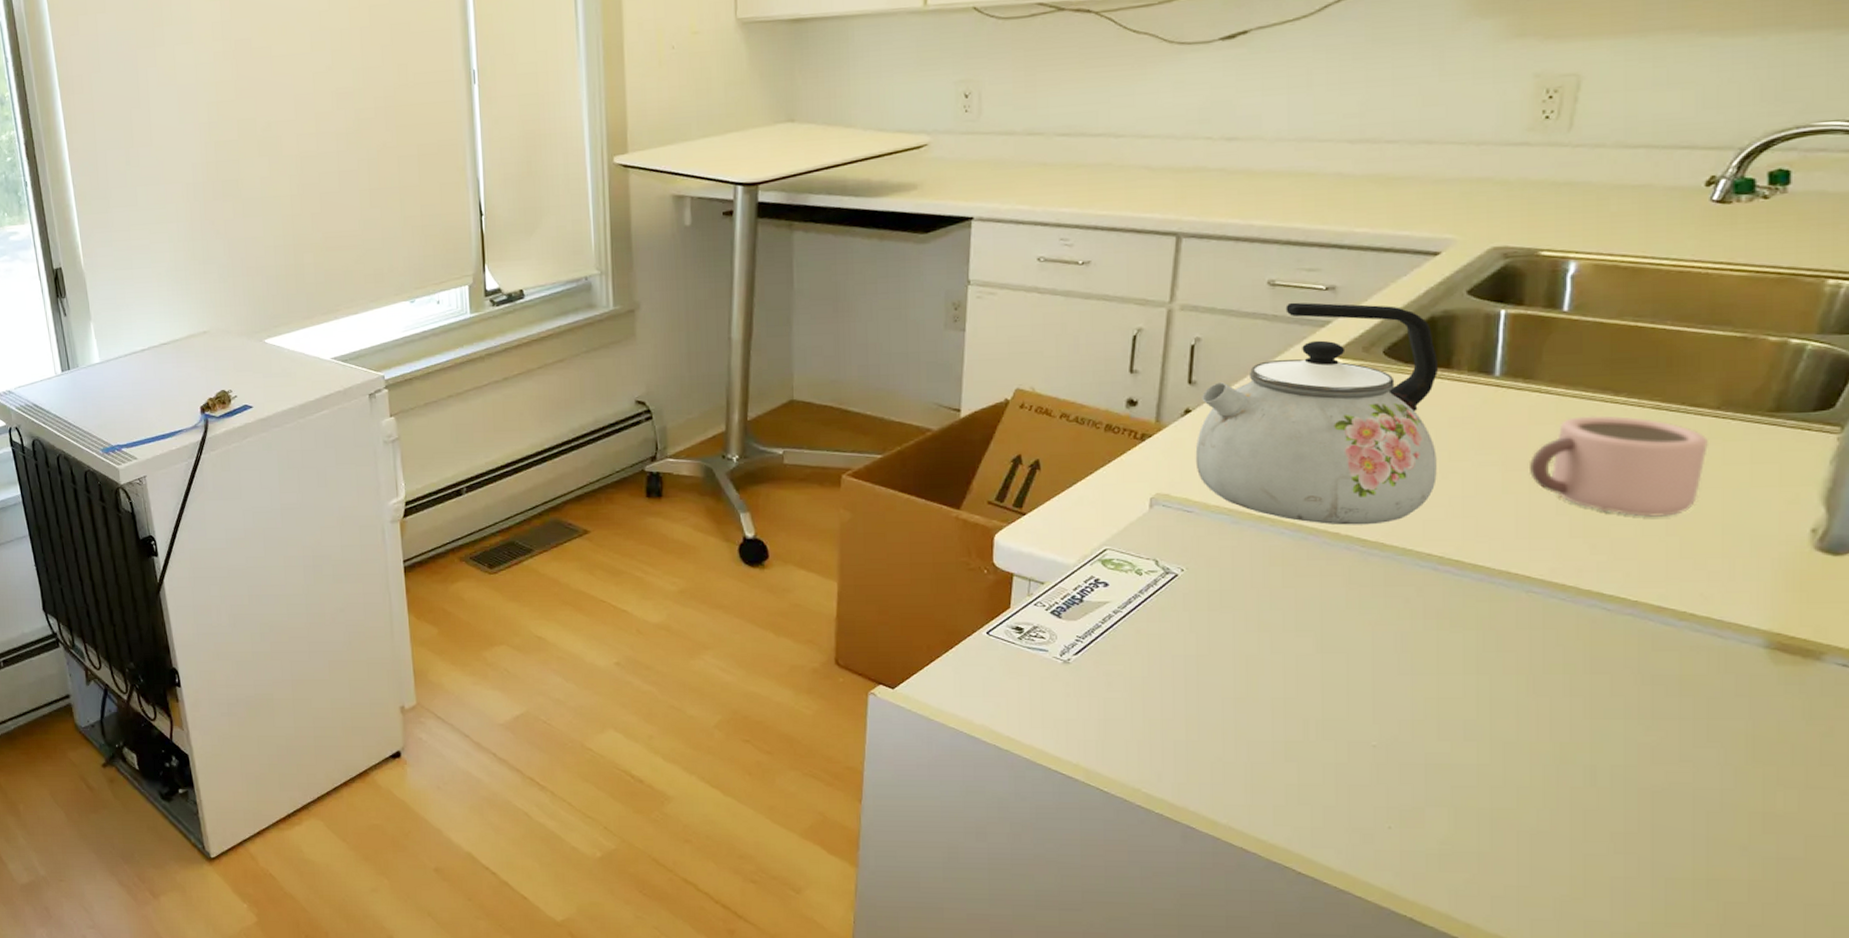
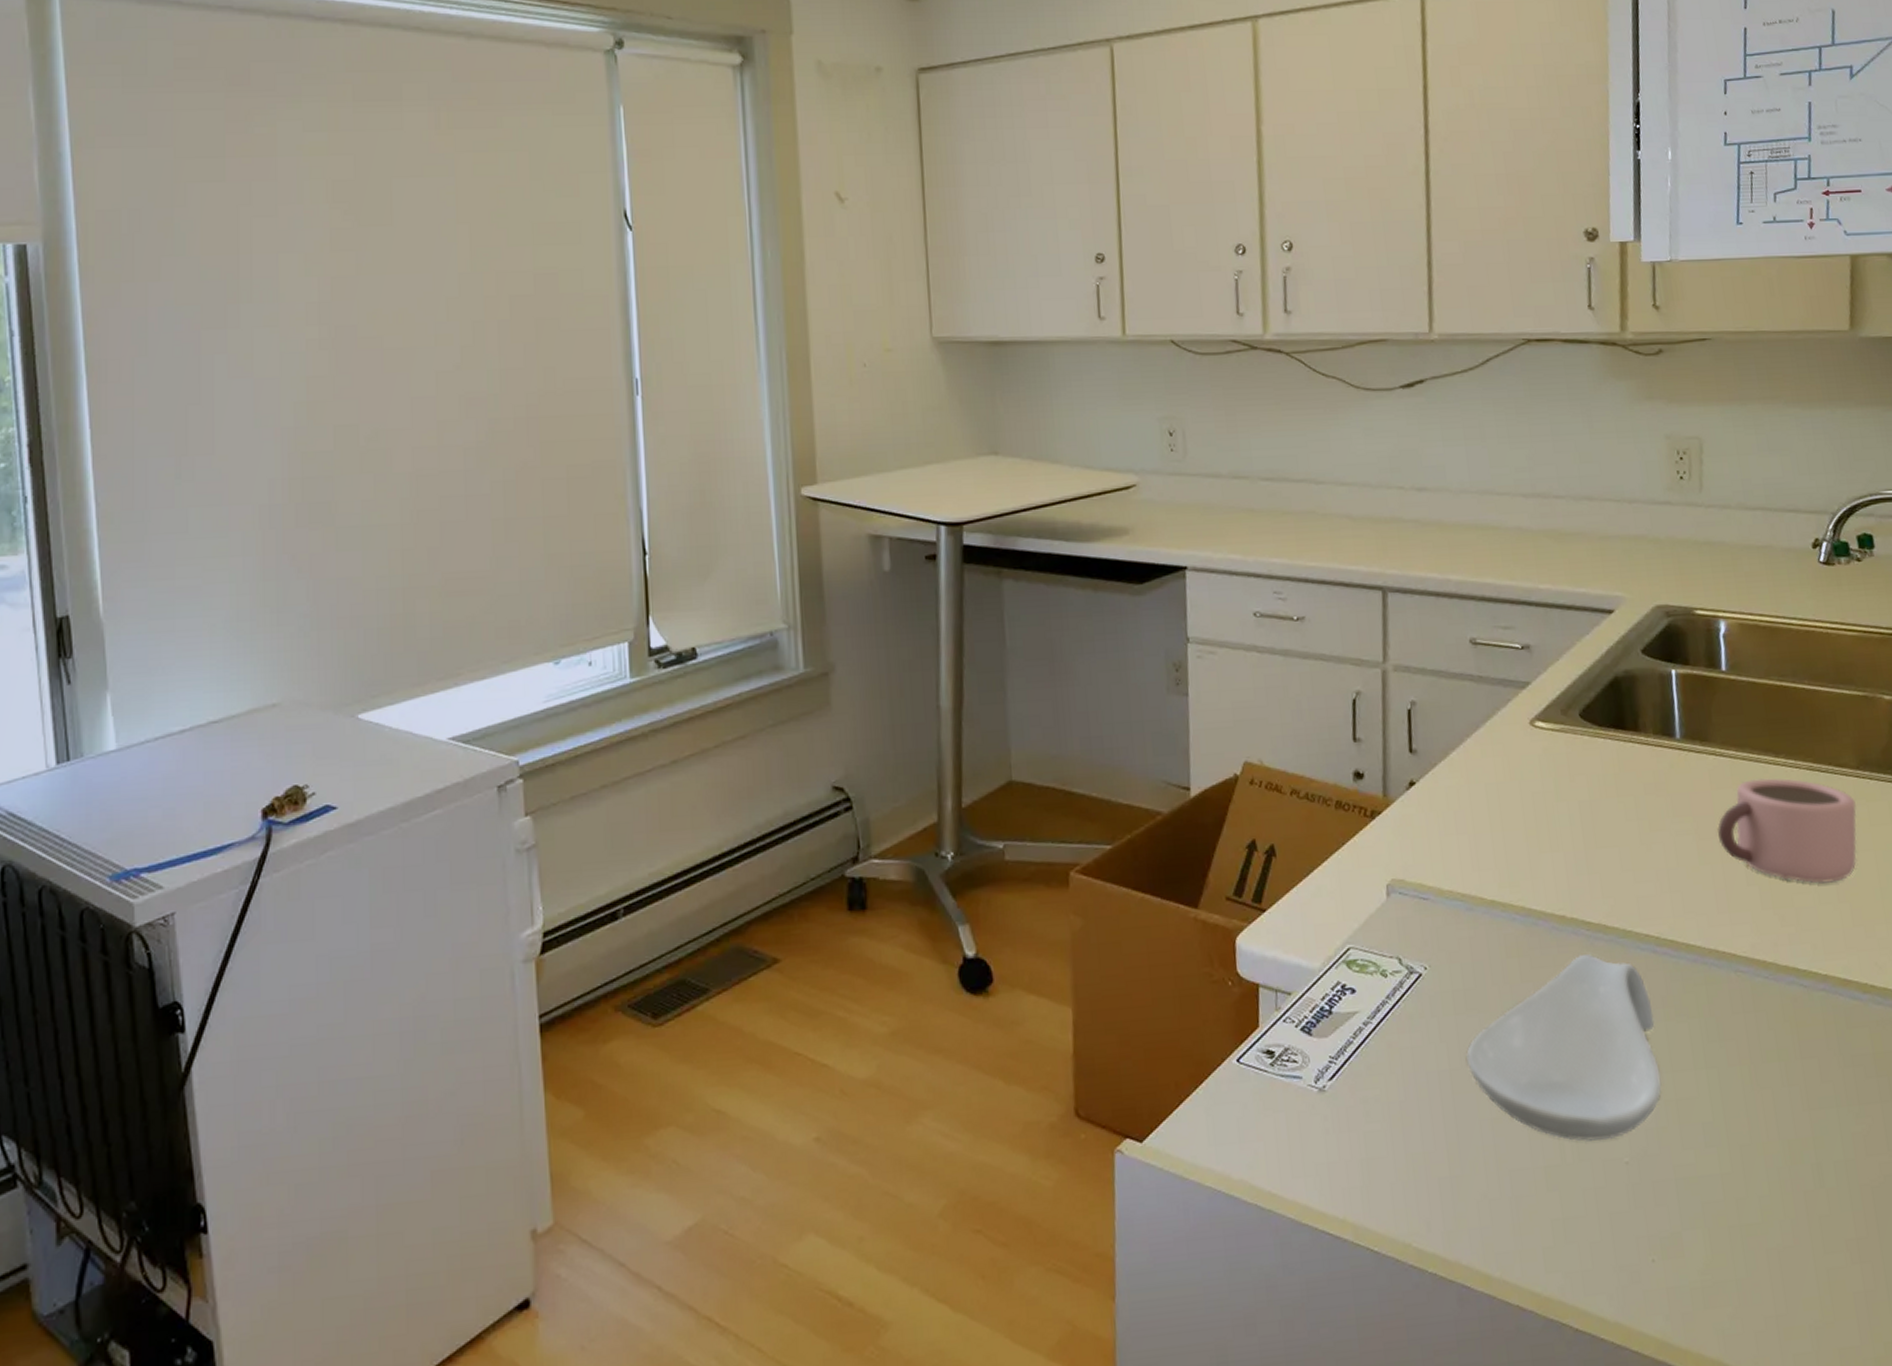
kettle: present [1195,302,1439,525] -> none [1423,662,1643,907]
spoon rest: none [1216,568,1425,725] -> present [1466,954,1662,1141]

